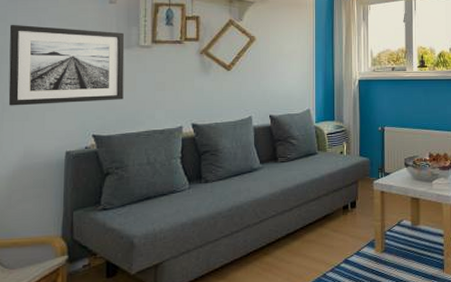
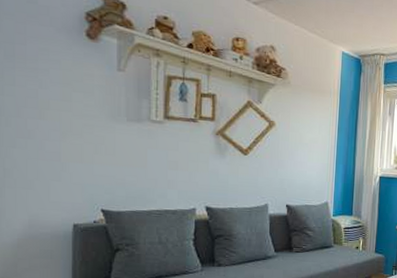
wall art: present [8,24,125,106] -> none [7,83,135,176]

